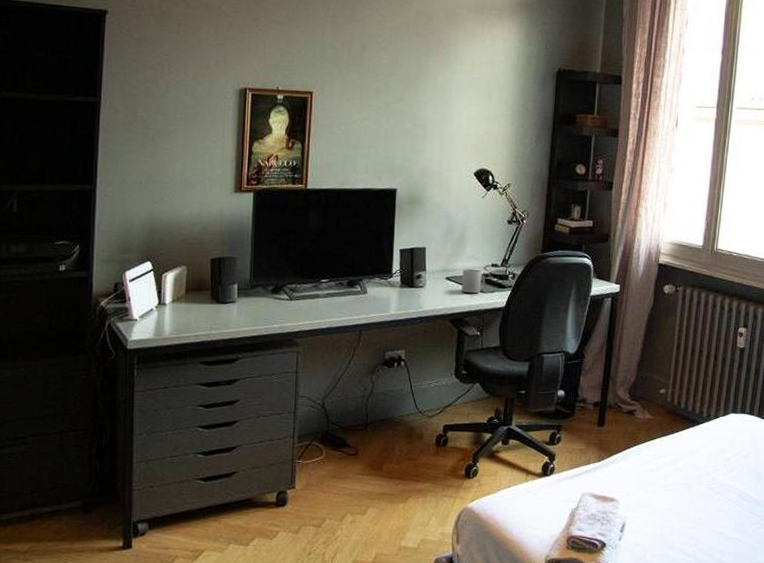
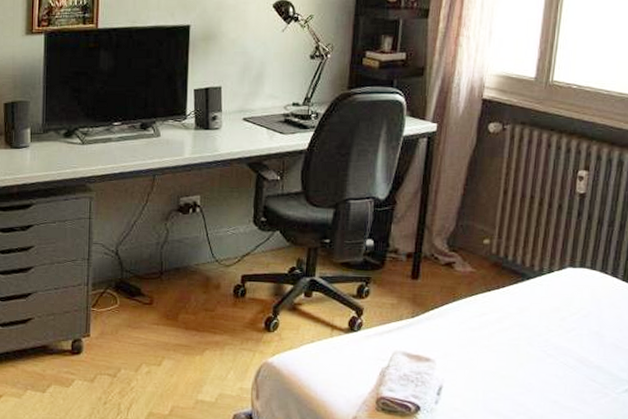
mug: present [461,268,485,293] -> none [259,108,286,134]

